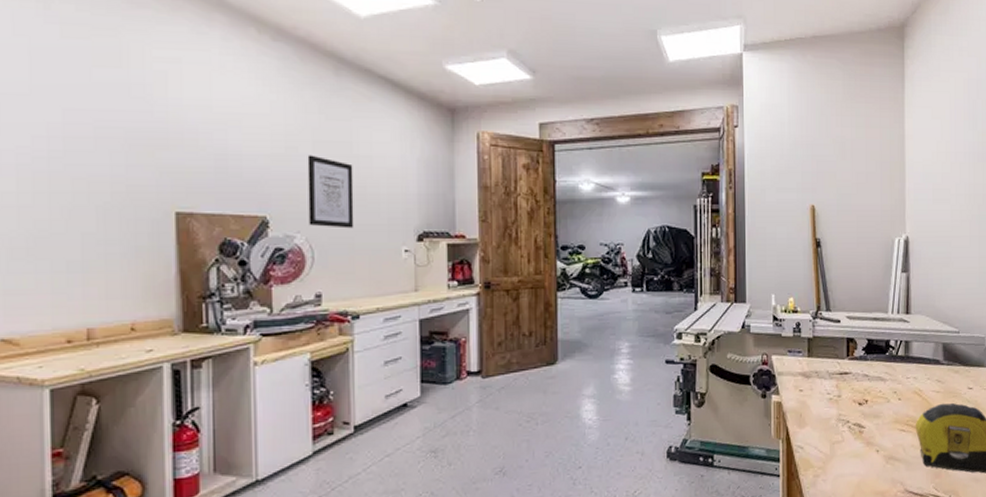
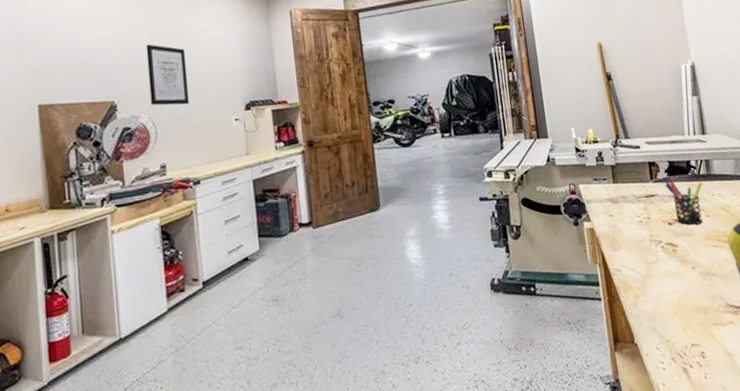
pen holder: none [861,357,899,407] -> present [664,178,703,225]

